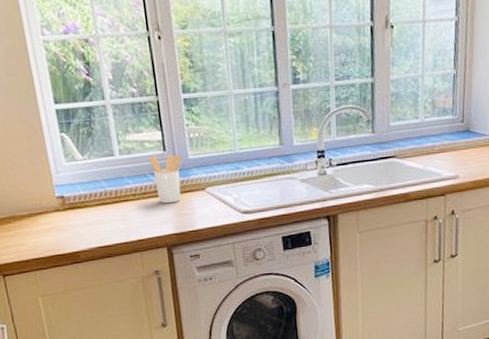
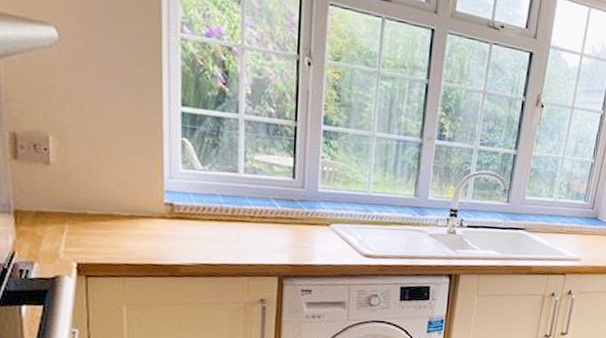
utensil holder: present [149,153,184,204] -> none [276,180,312,233]

